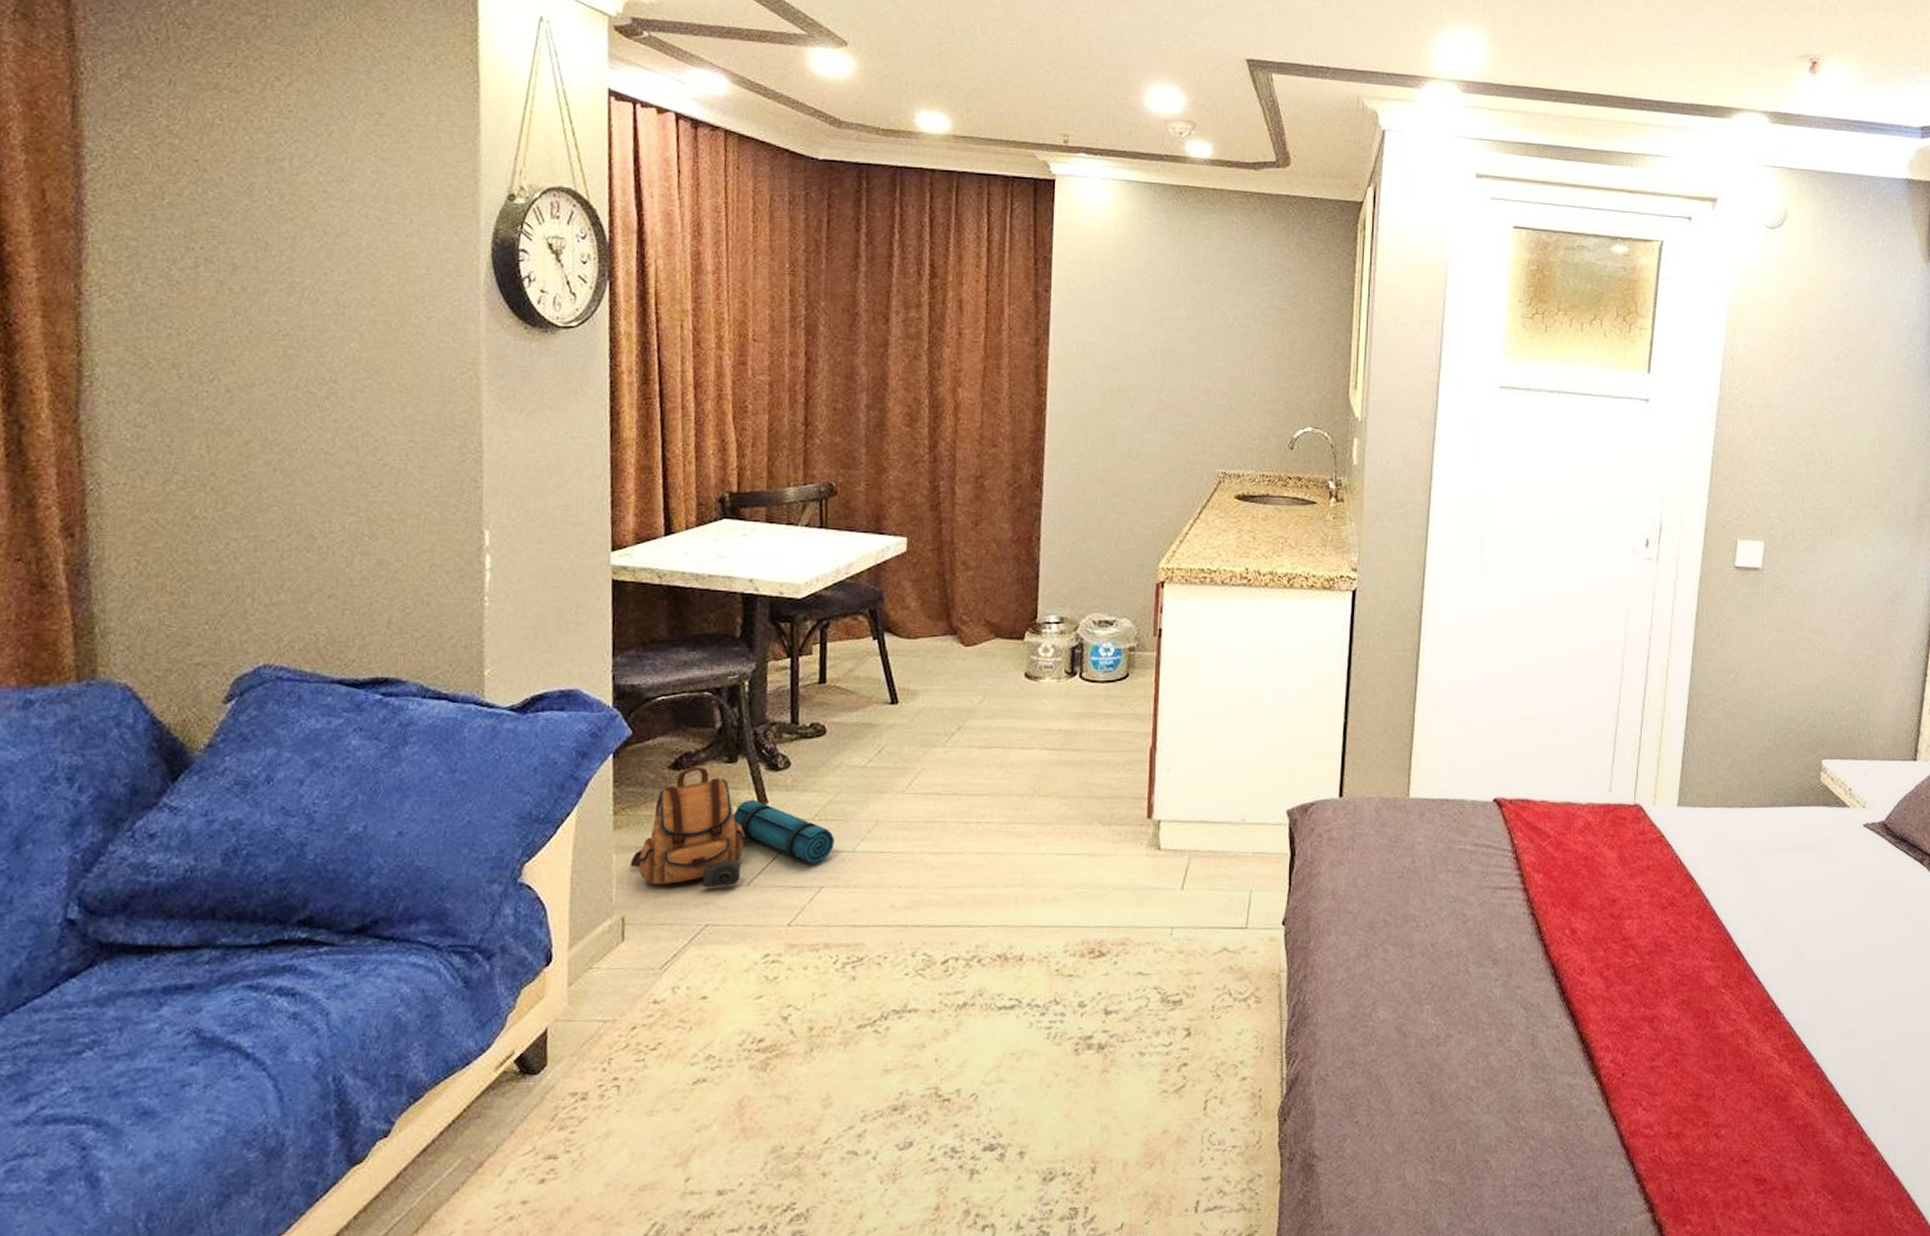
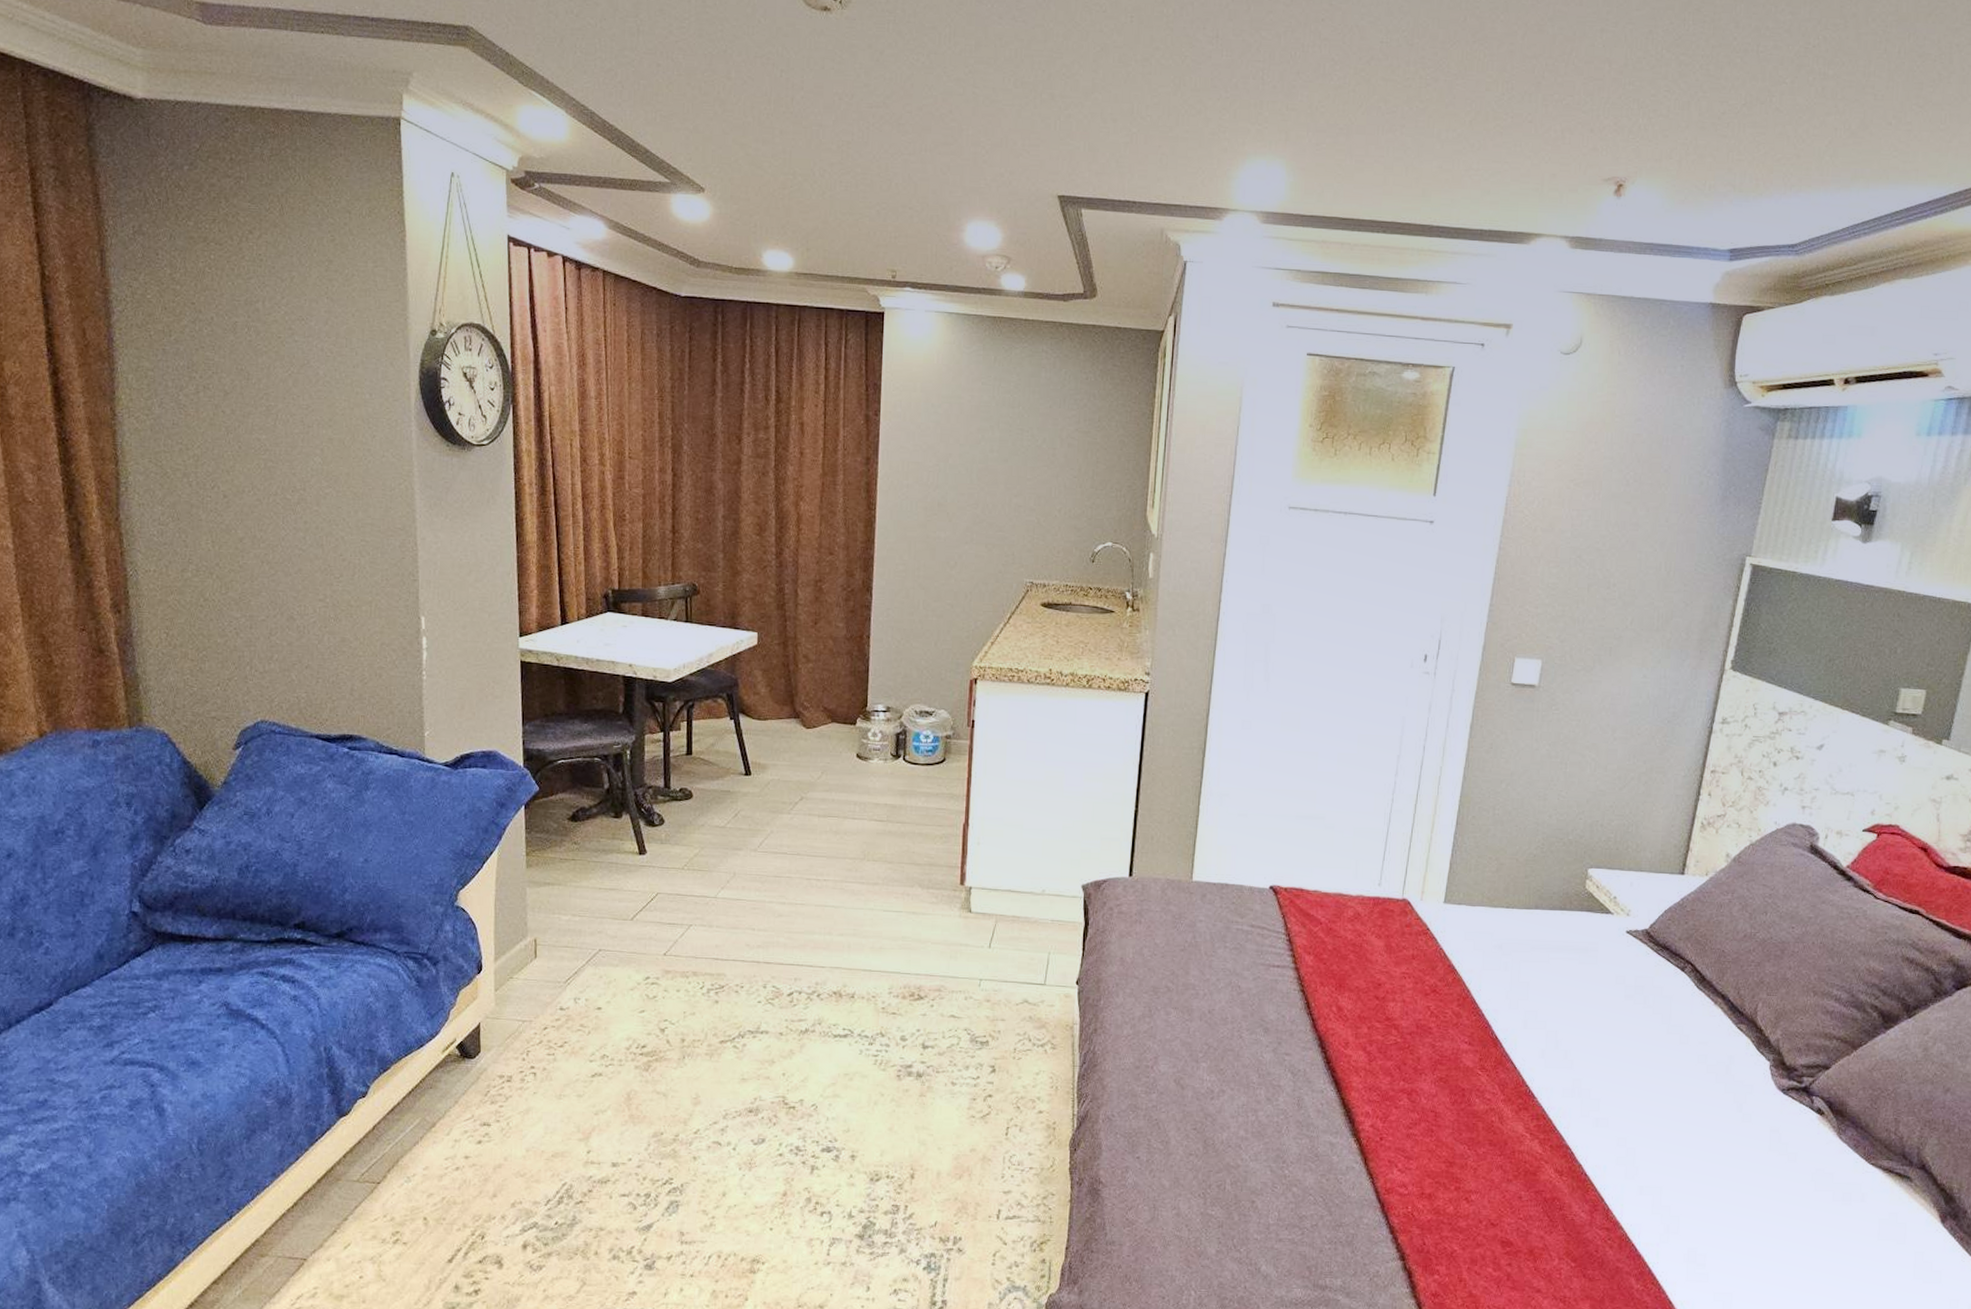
backpack: present [630,766,834,888] -> none [539,819,700,920]

